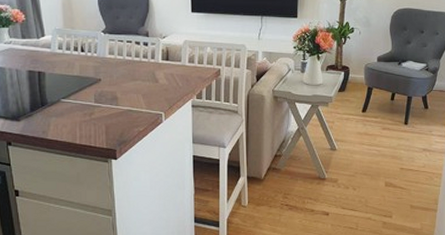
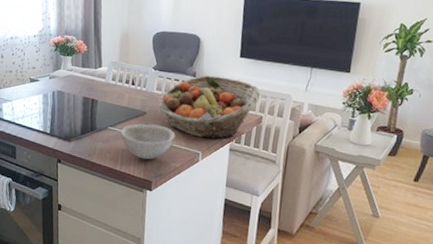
bowl: none [74,90,136,128] -> present [119,123,176,160]
fruit basket: none [113,34,216,98] -> present [158,75,260,139]

